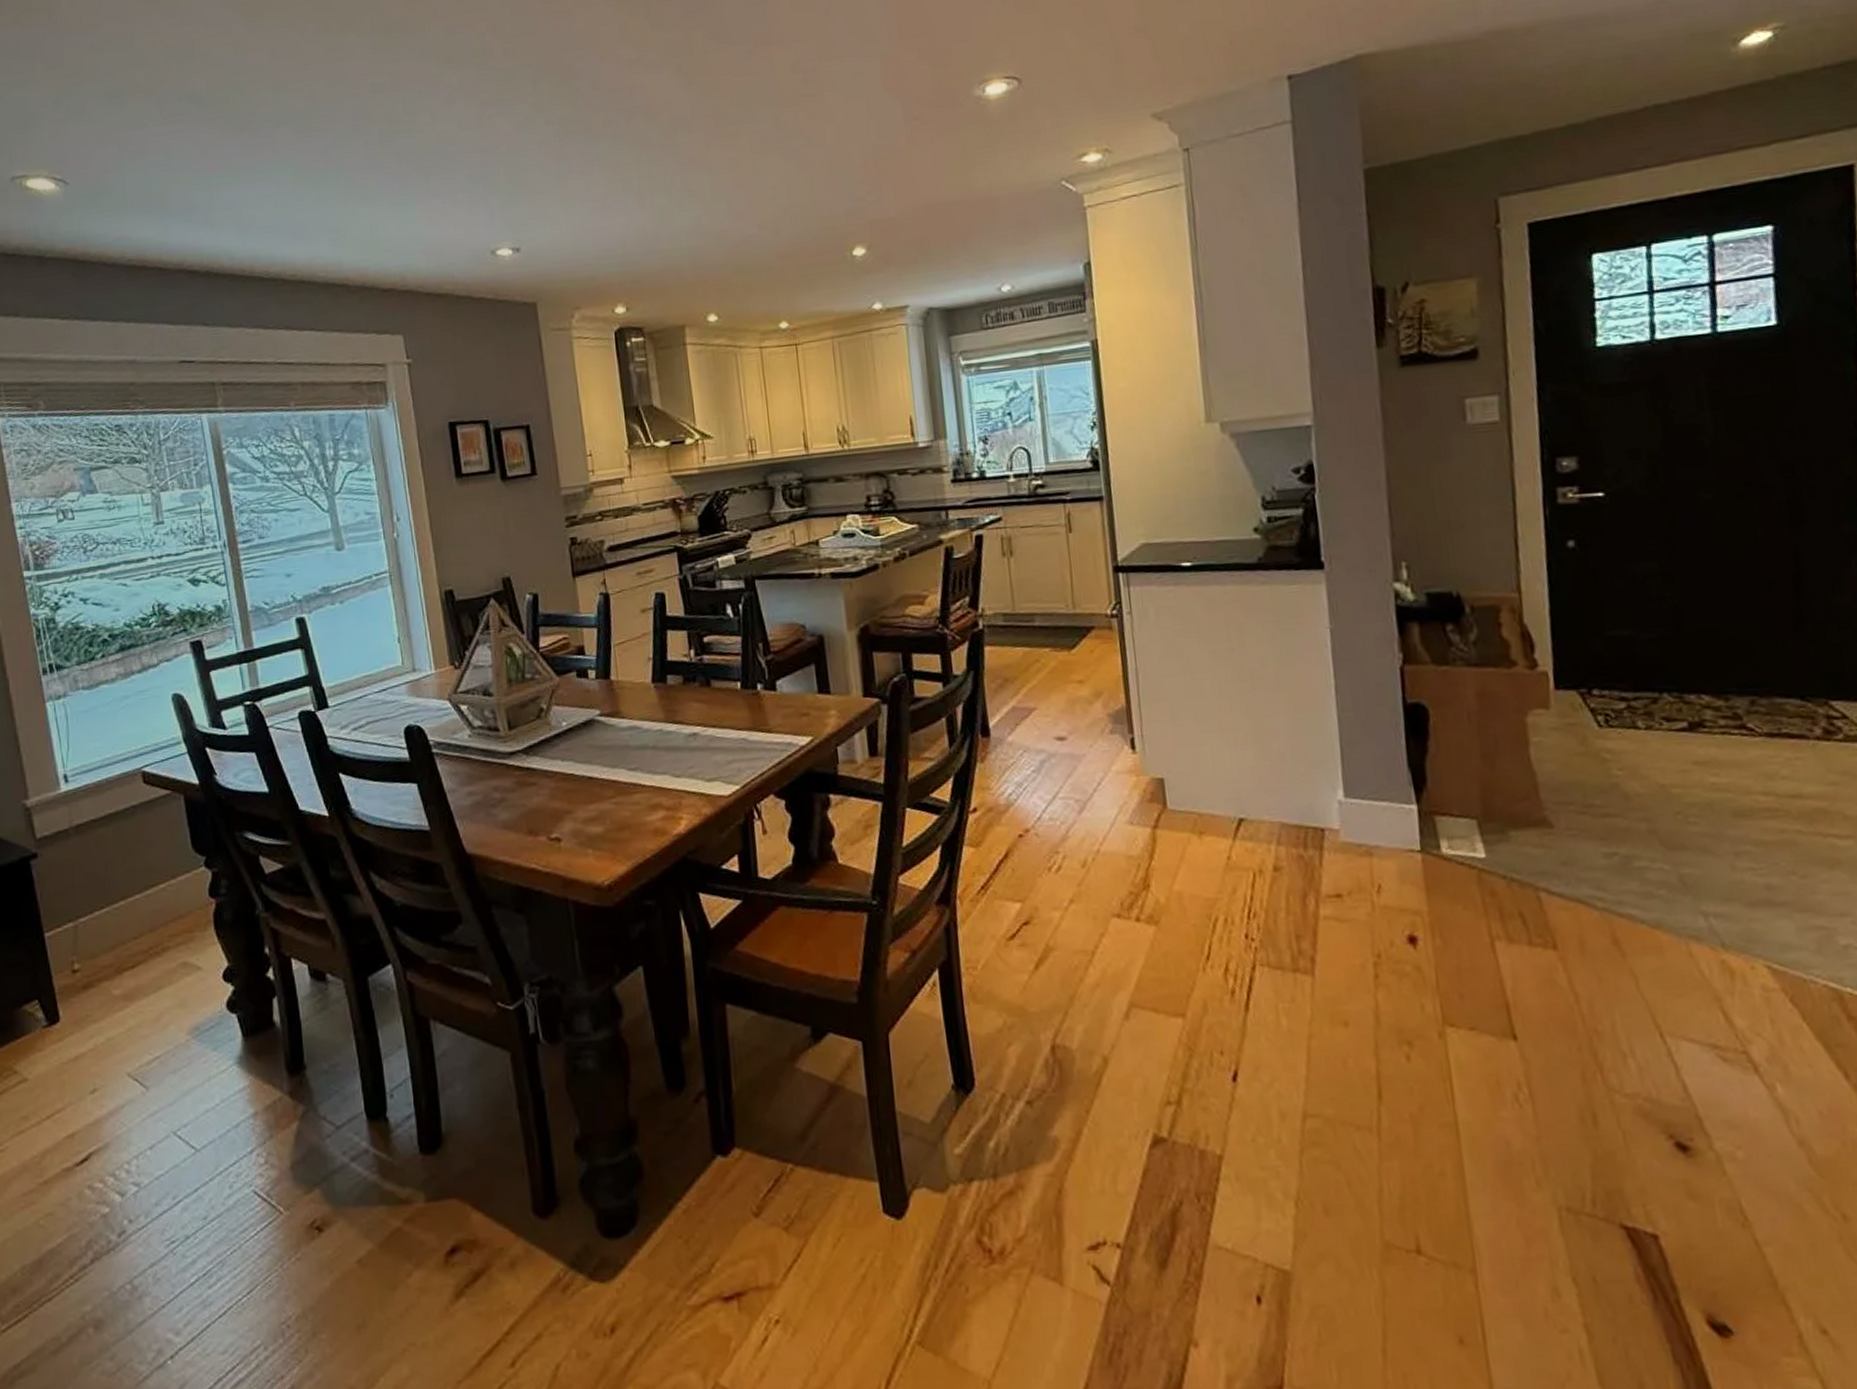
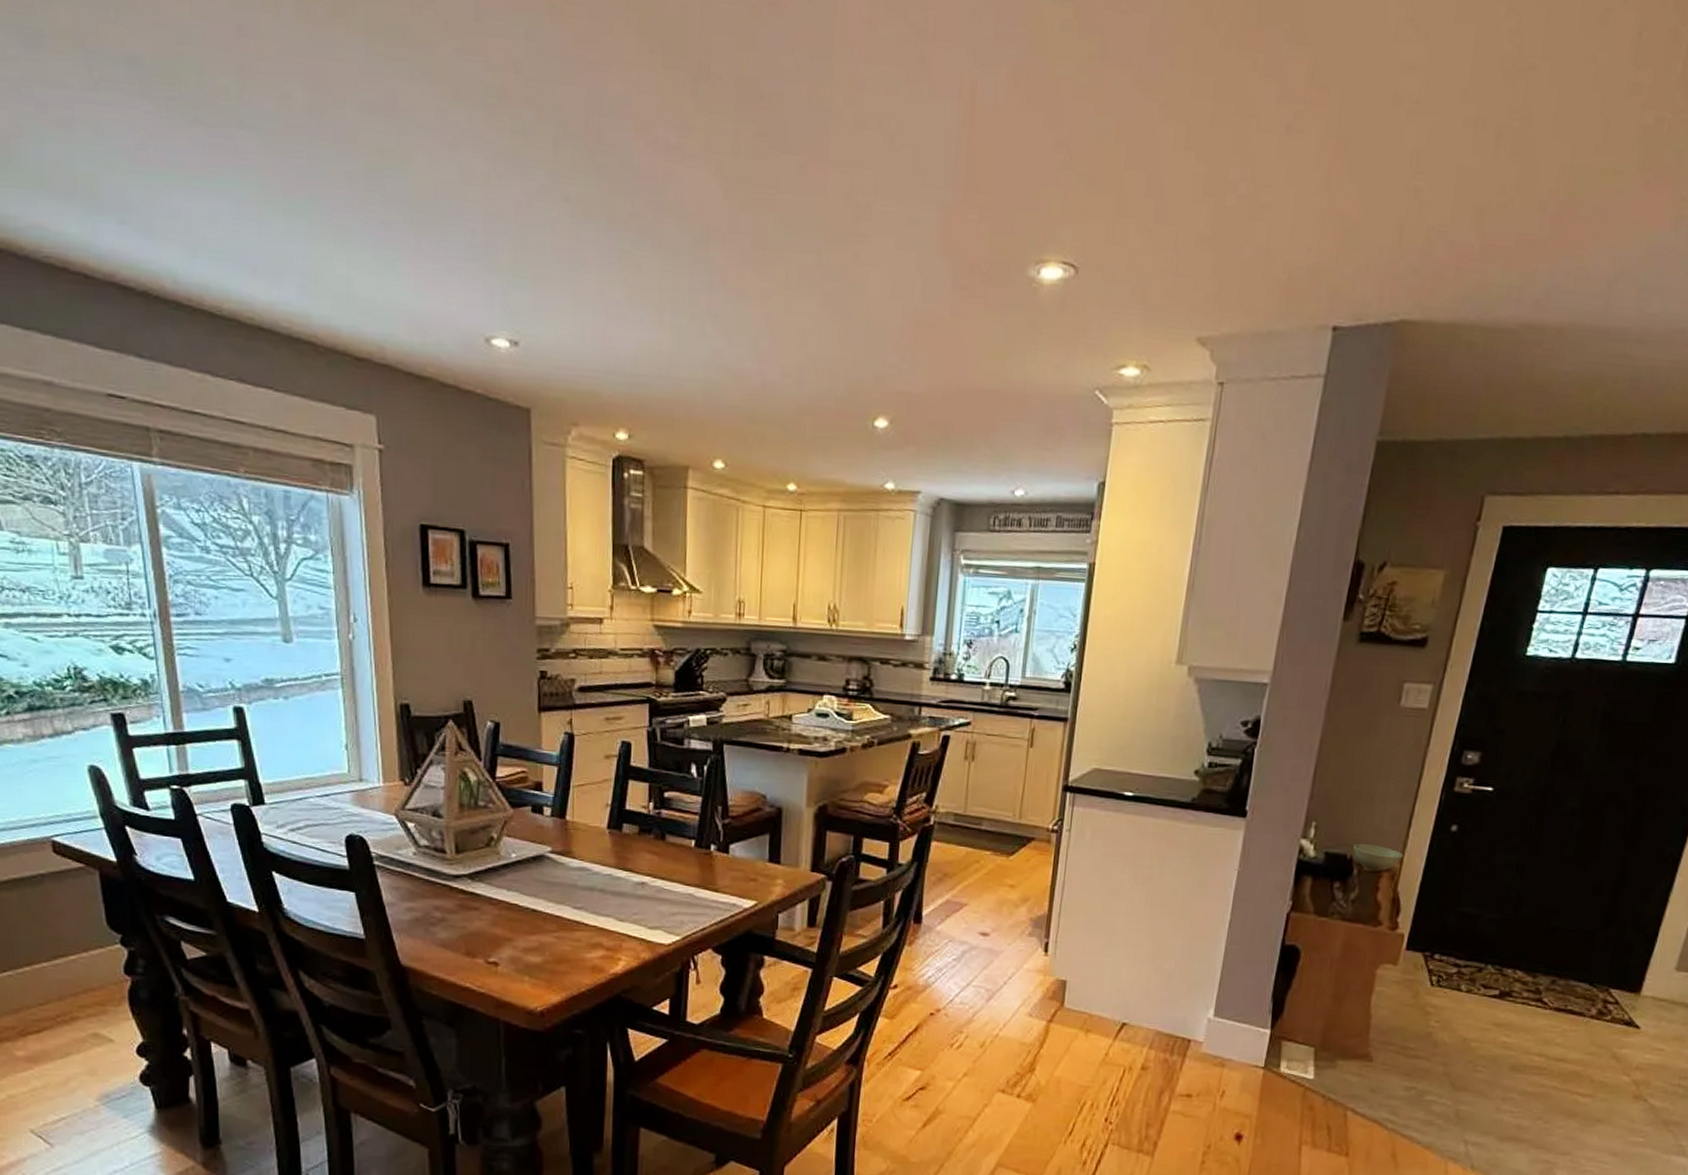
bowl: none [1456,576,1519,608] -> present [1352,843,1403,873]

